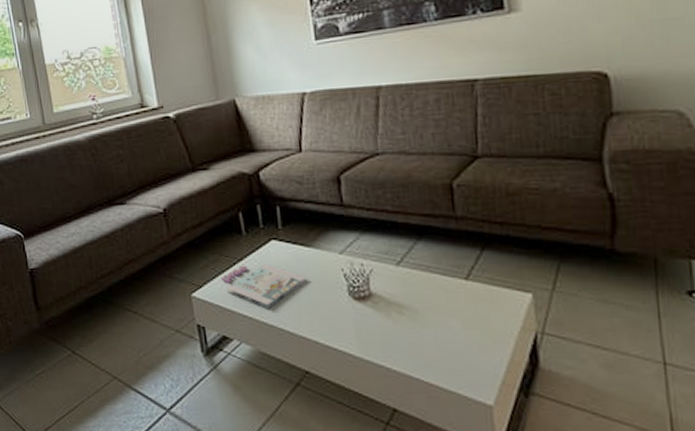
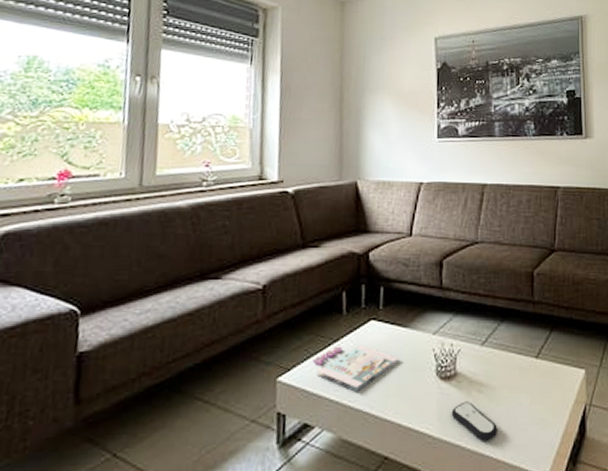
remote control: none [370,323,426,364] -> present [451,401,497,441]

